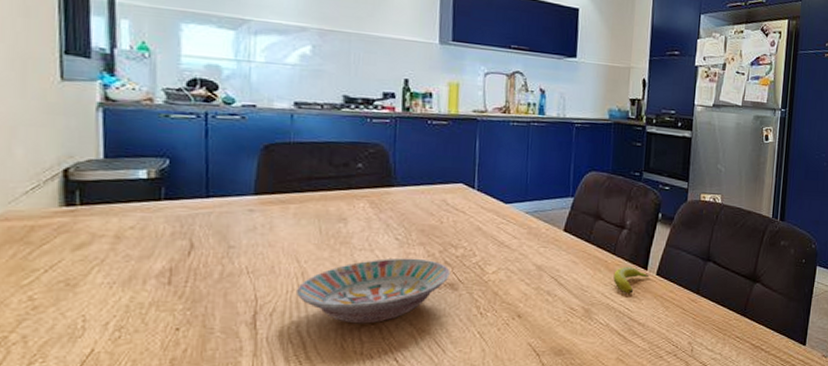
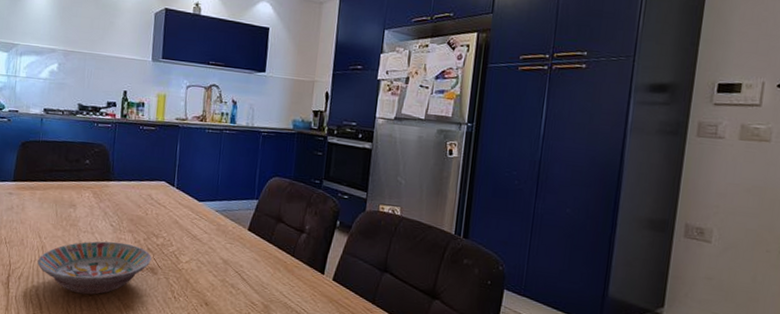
banana: present [613,267,650,294] -> none [291,269,326,296]

